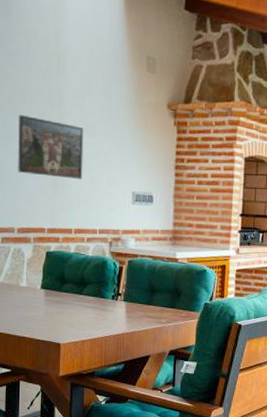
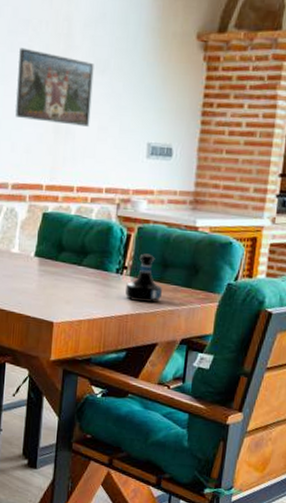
tequila bottle: none [121,282,152,323] -> present [125,253,163,303]

